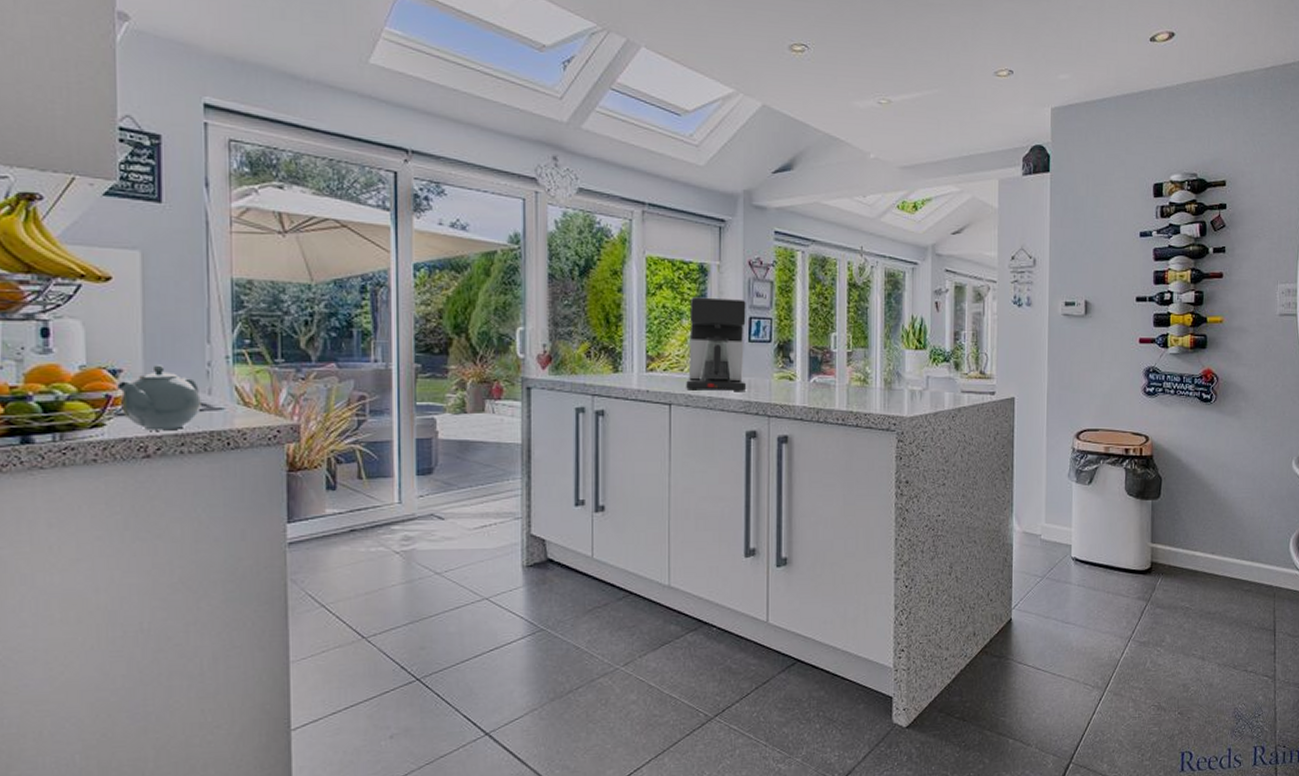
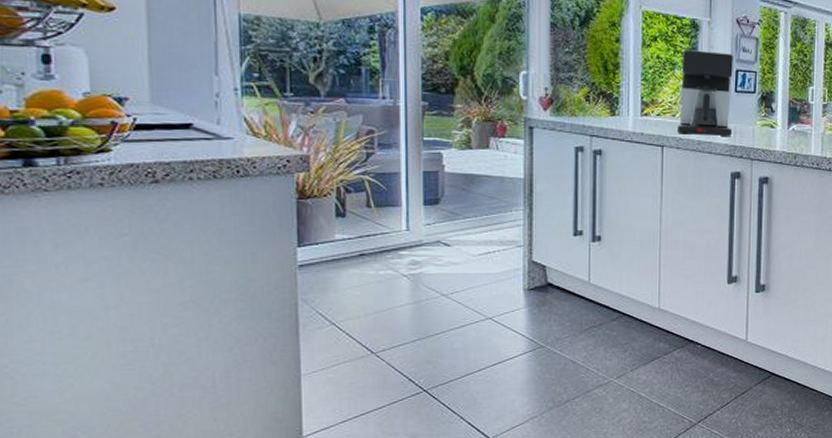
teapot: present [117,365,201,431] -> none [123,94,210,158]

